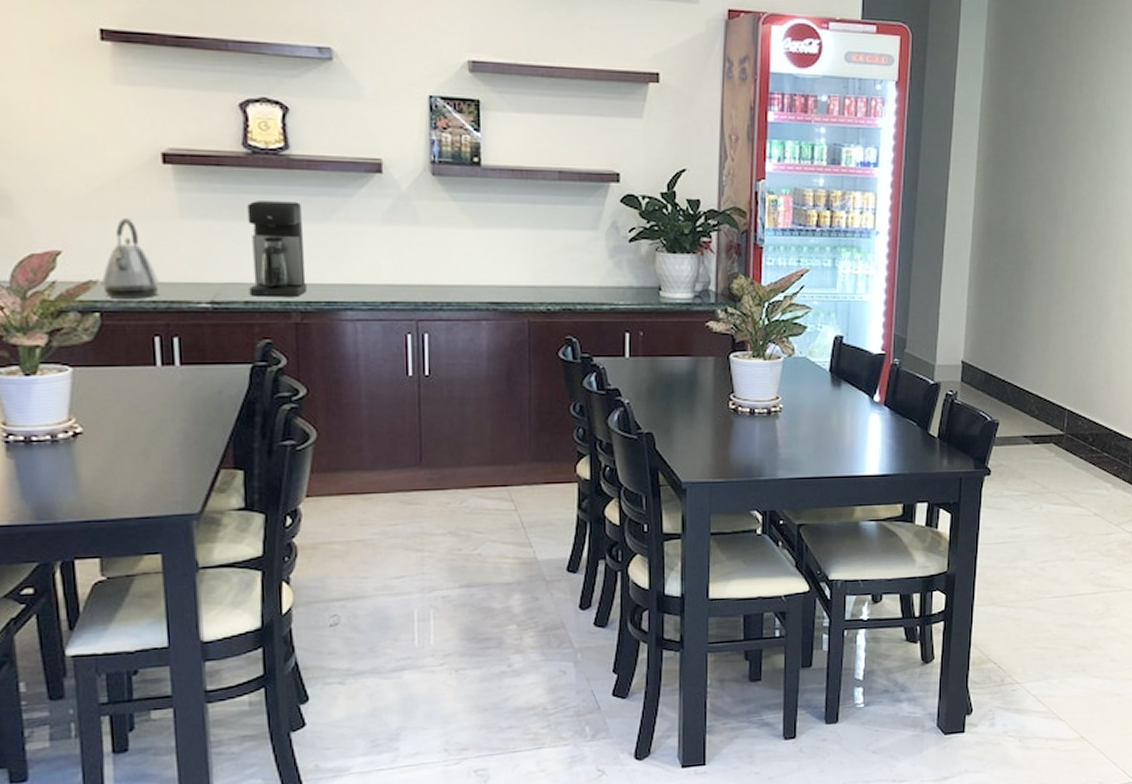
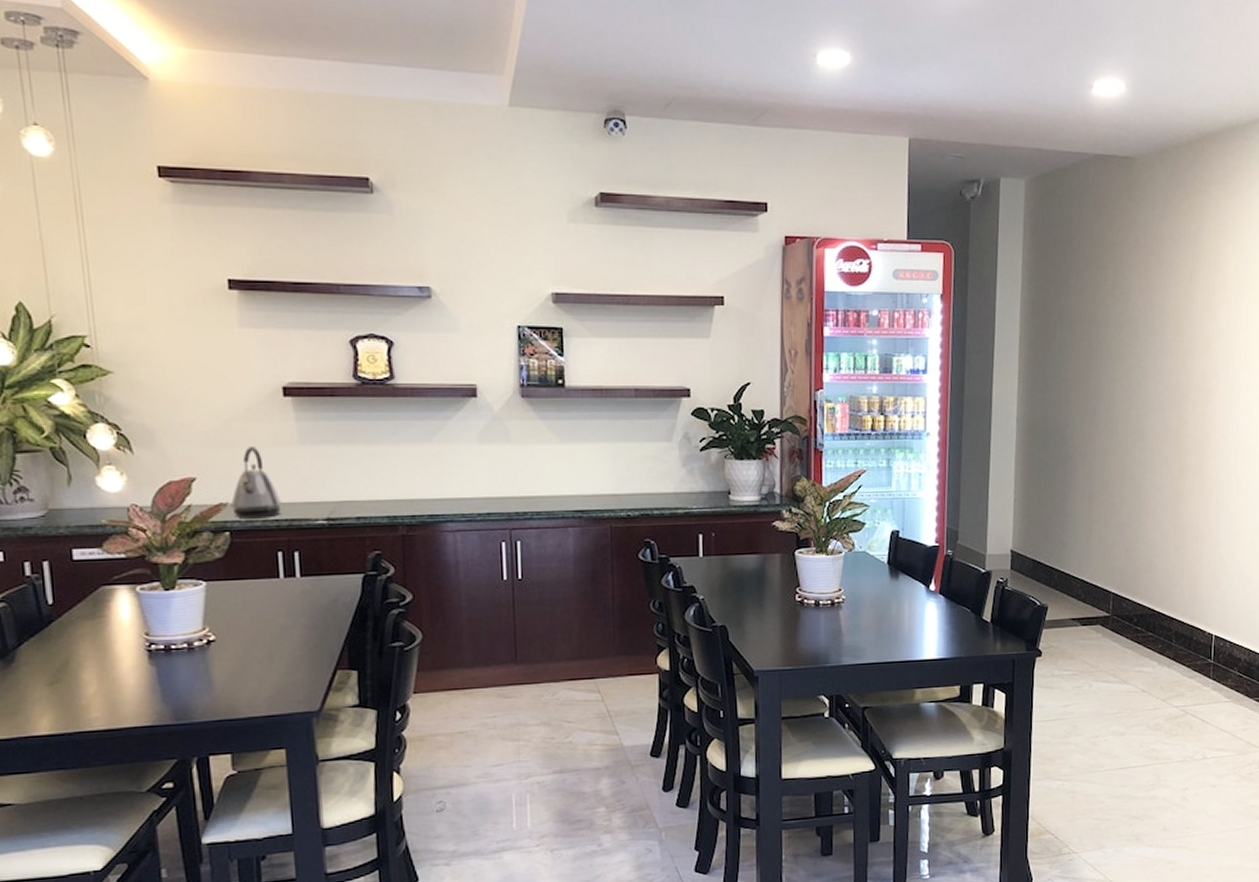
coffee maker: present [247,201,306,298] -> none [358,426,411,514]

